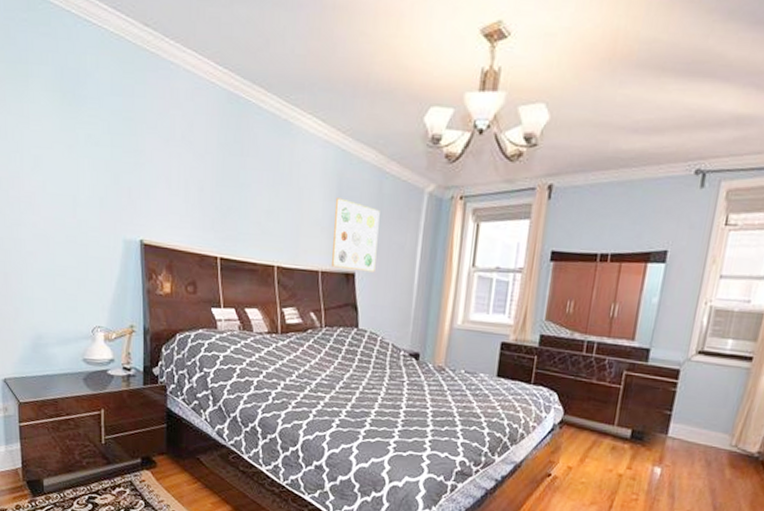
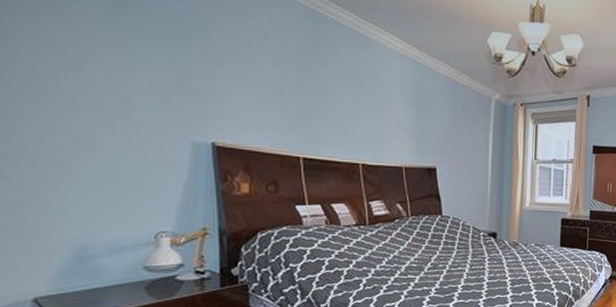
wall art: present [332,198,380,273] -> none [414,103,455,167]

